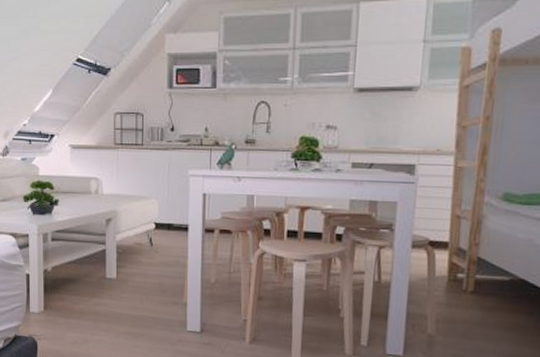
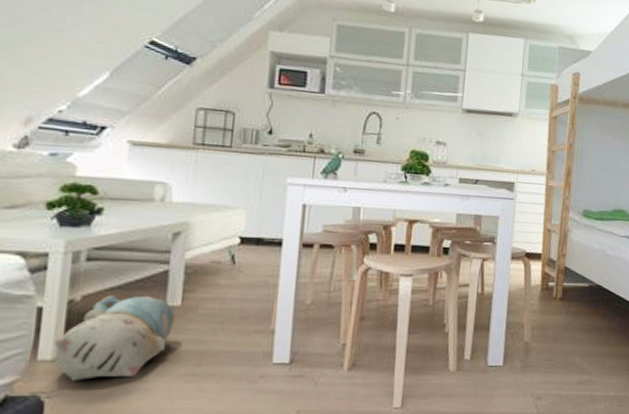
plush toy: none [39,267,113,331] -> present [54,295,175,382]

